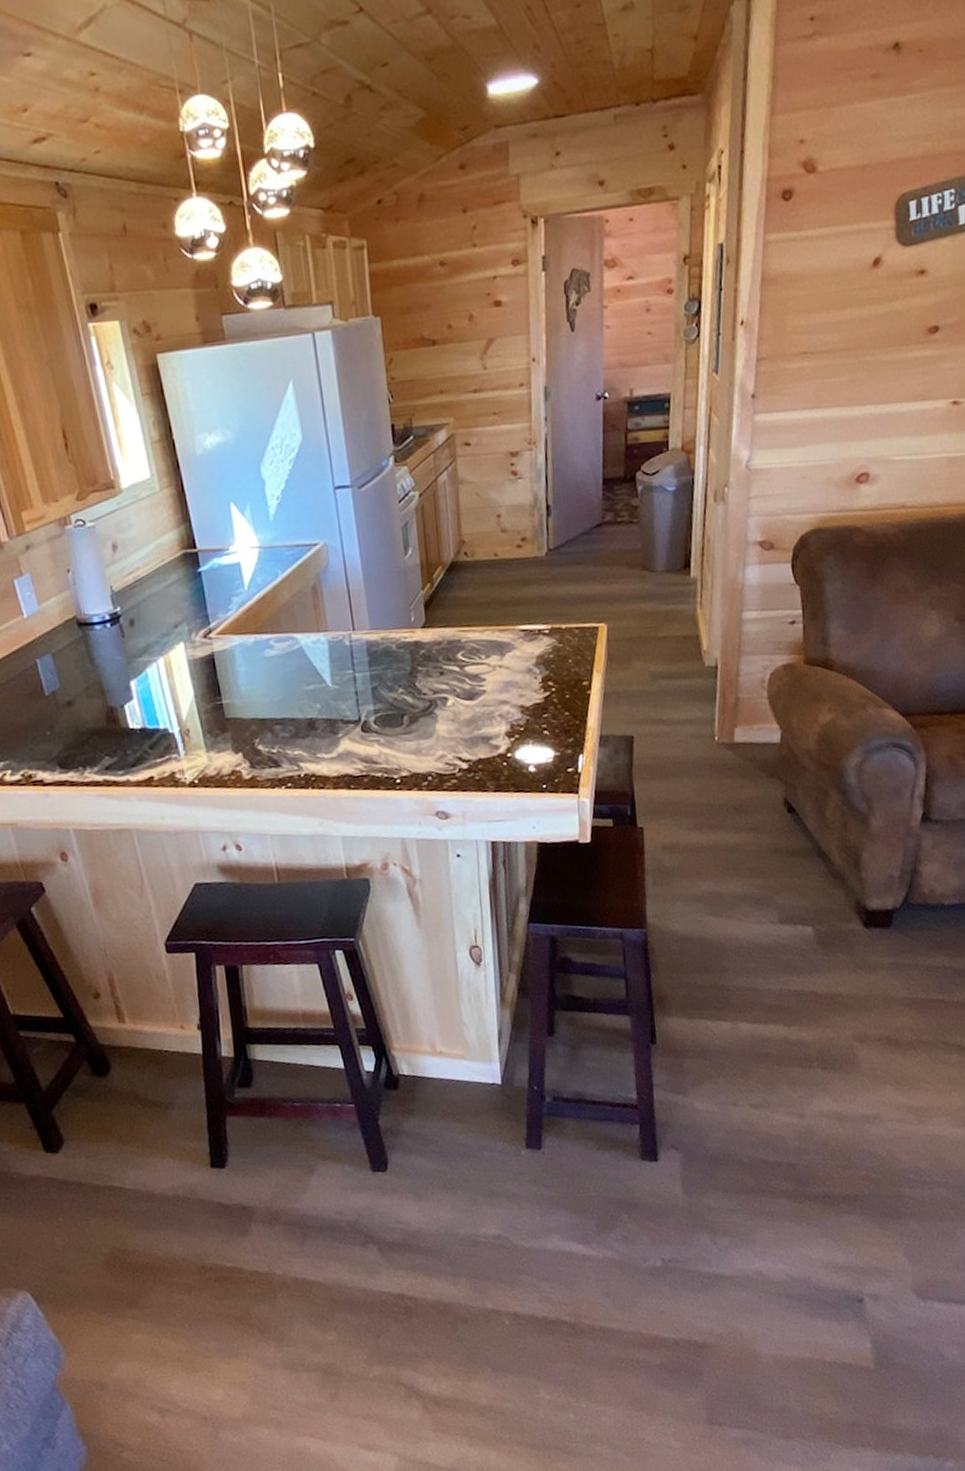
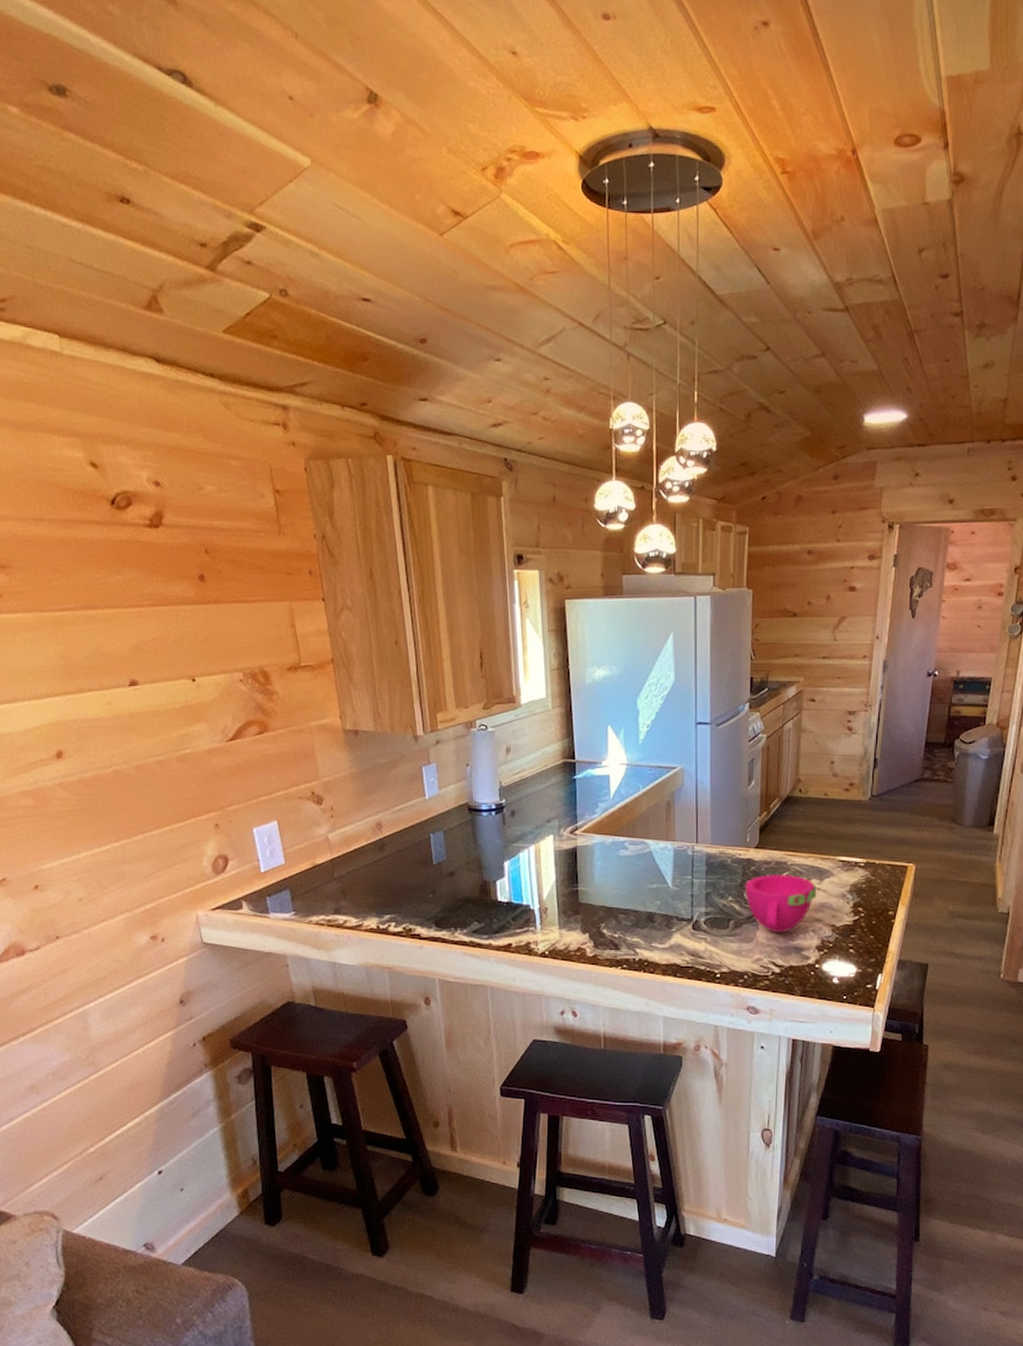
bowl: none [415,653,499,723] -> present [745,874,816,932]

